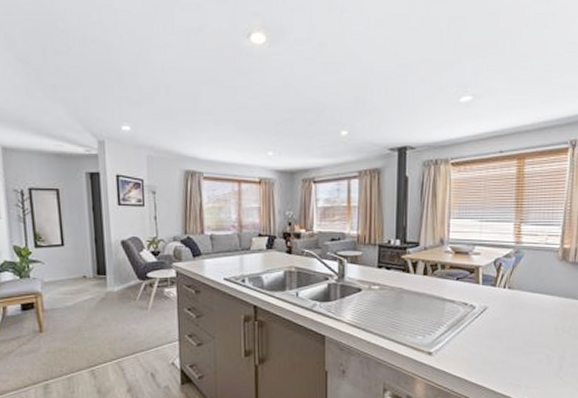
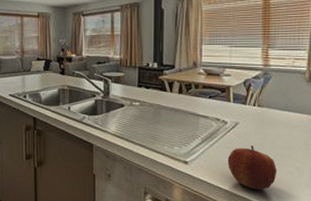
apple: none [474,332,527,381] -> present [227,145,277,190]

